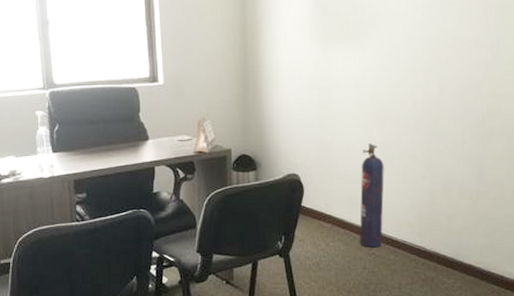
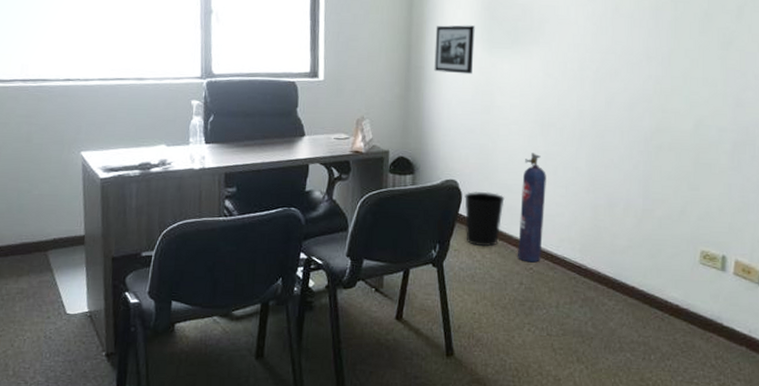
picture frame: none [270,22,308,71] -> present [434,25,475,75]
wastebasket: none [306,183,345,236] -> present [464,191,505,247]

